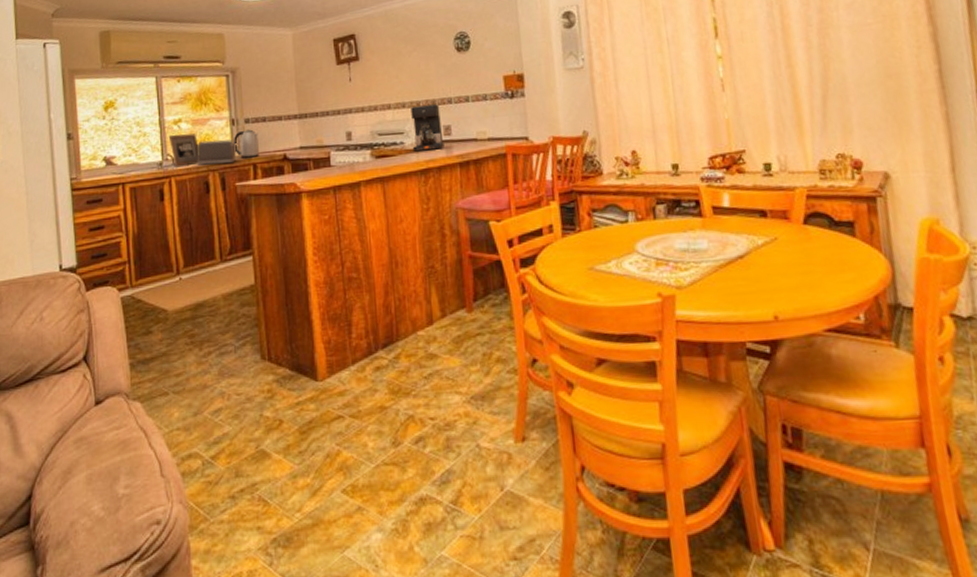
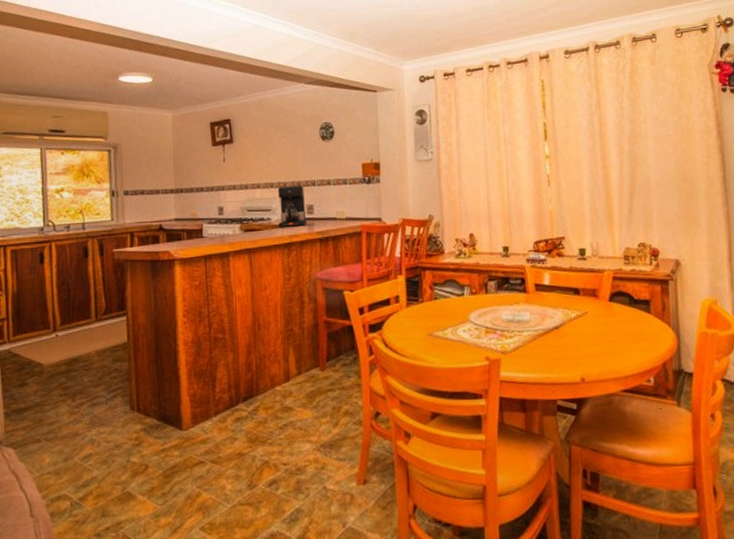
picture frame: present [168,133,199,166] -> none [50,202,79,232]
toaster: present [196,139,237,165] -> none [77,209,116,232]
kettle: present [234,129,259,159] -> none [113,201,136,228]

